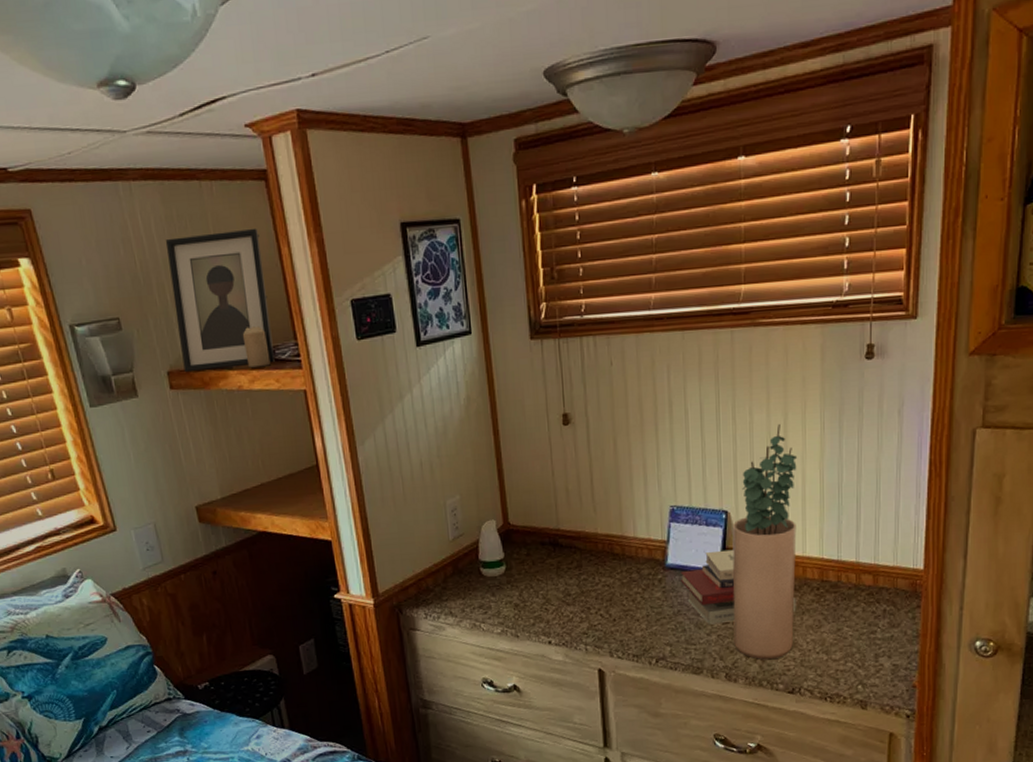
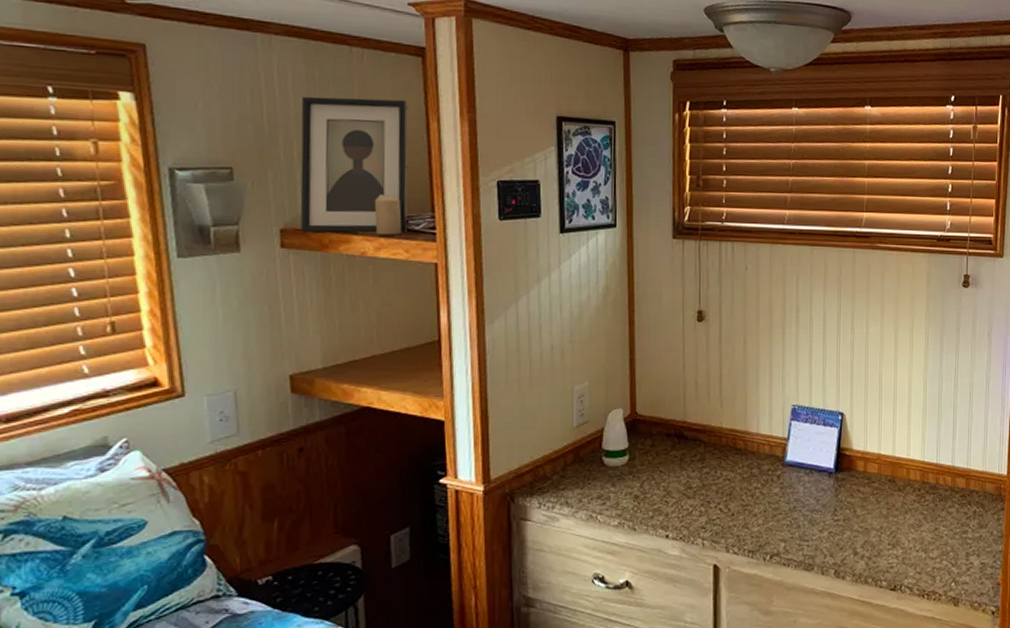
books: present [681,549,796,625] -> none [798,449,900,522]
vase: present [732,423,797,659] -> none [844,336,905,557]

